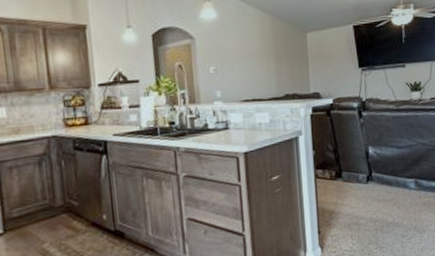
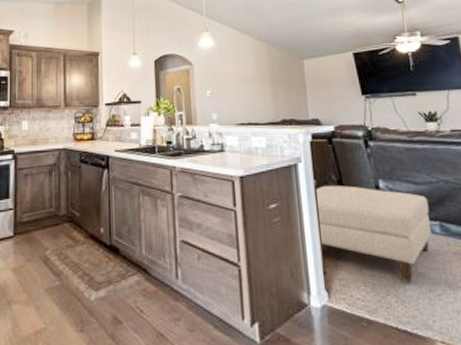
ottoman: none [312,154,408,232] -> present [314,185,431,282]

